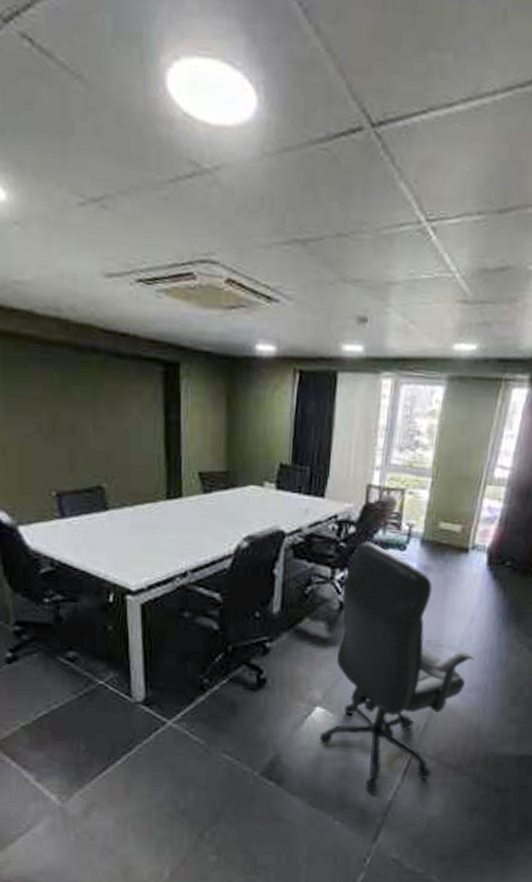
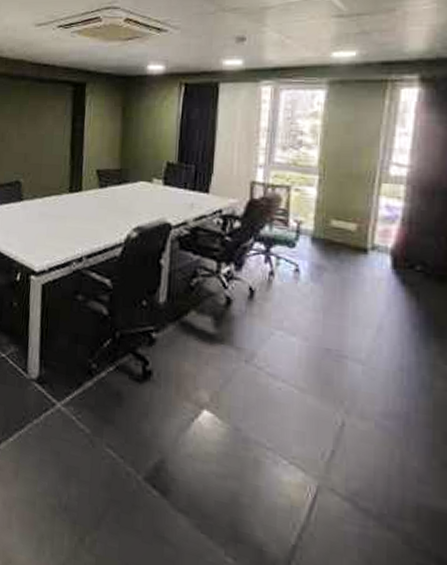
office chair: present [319,541,474,792] -> none [207,236,388,528]

